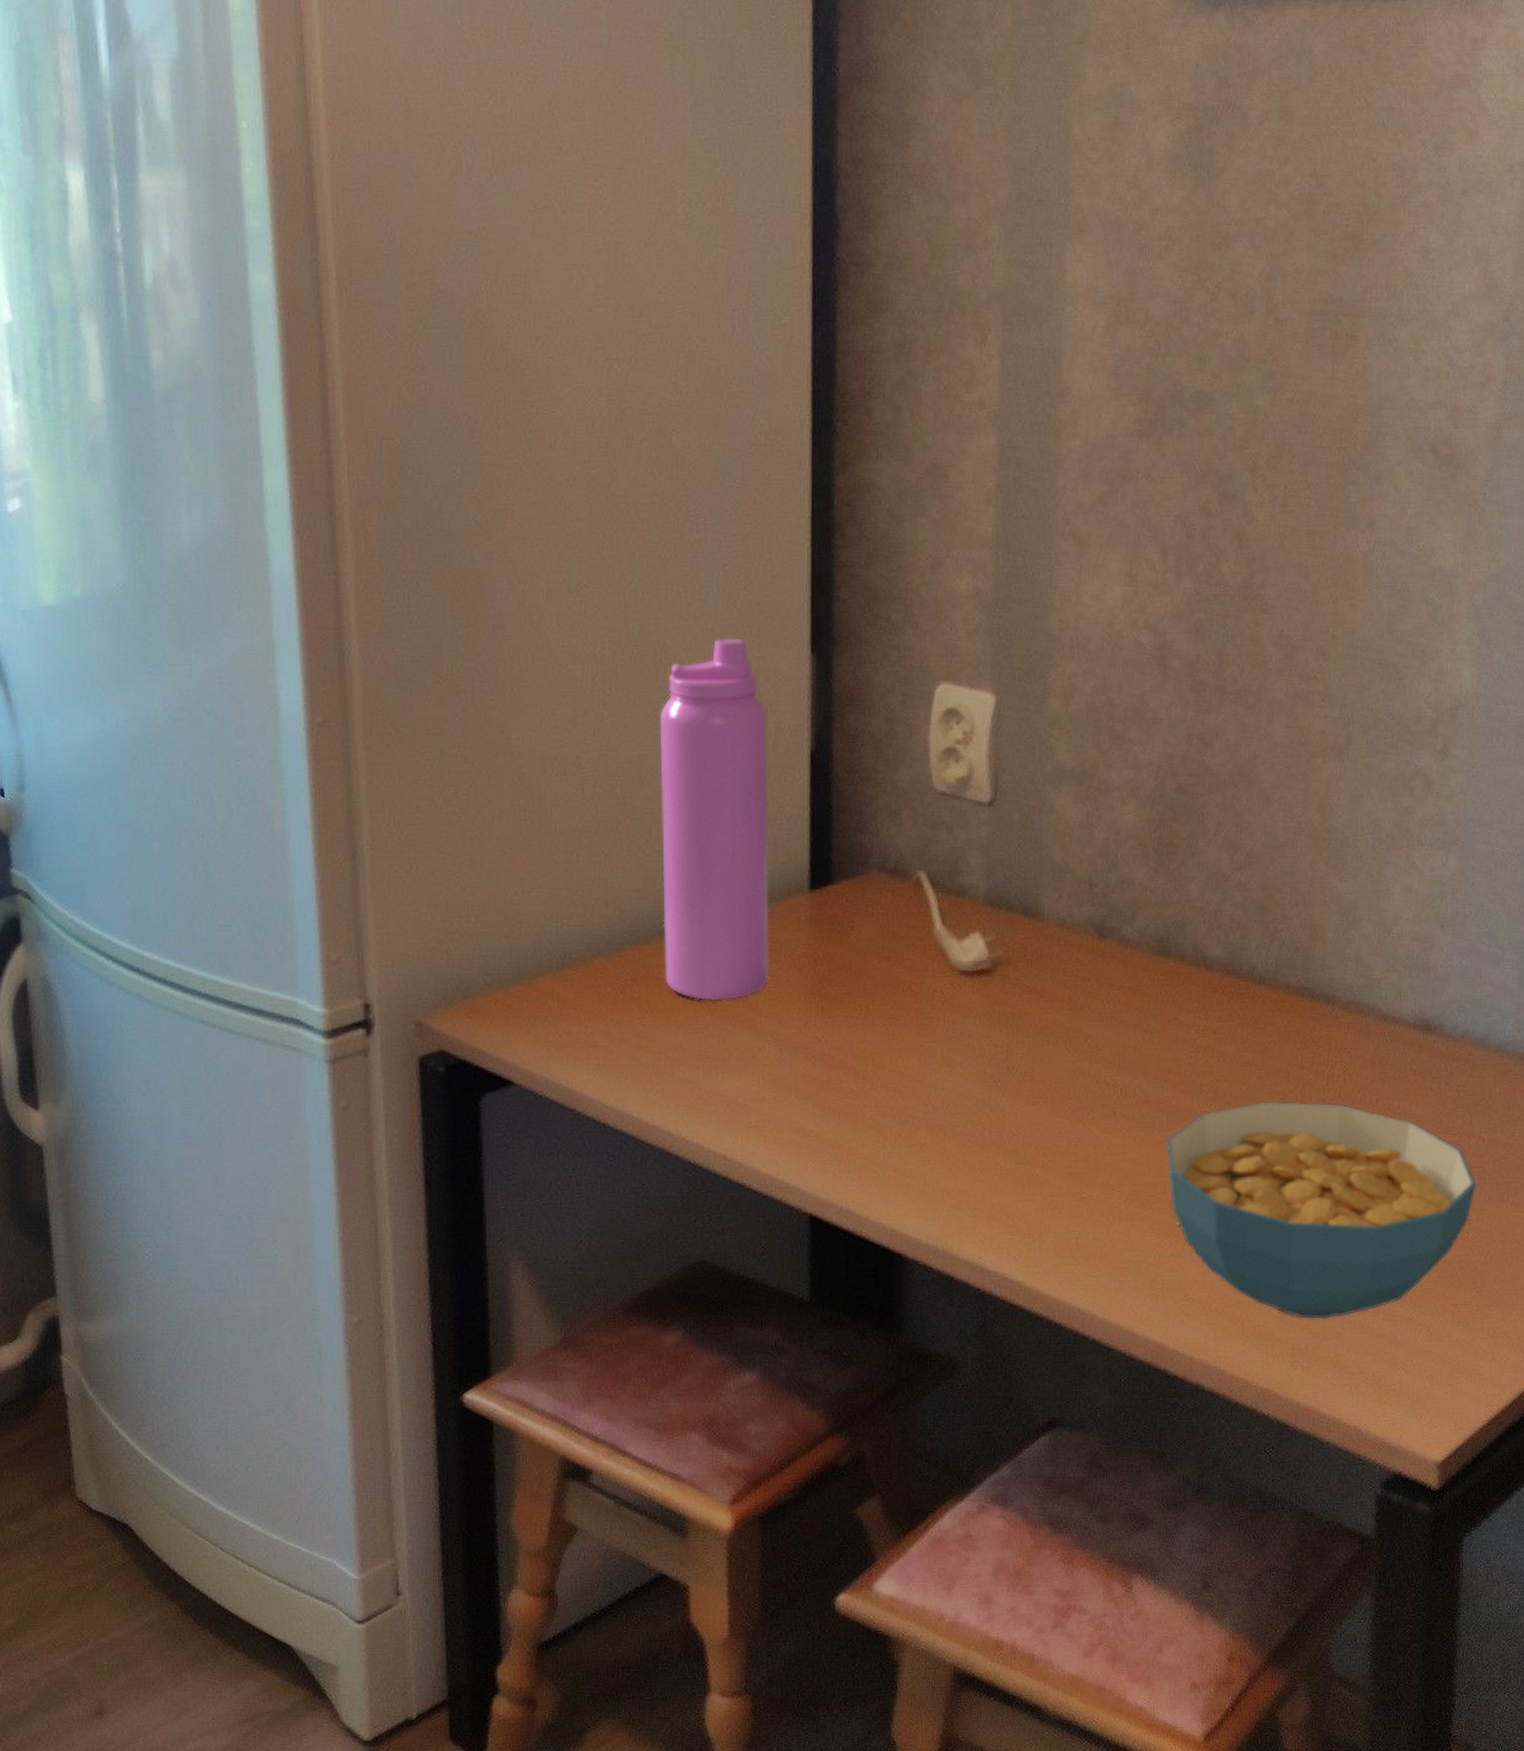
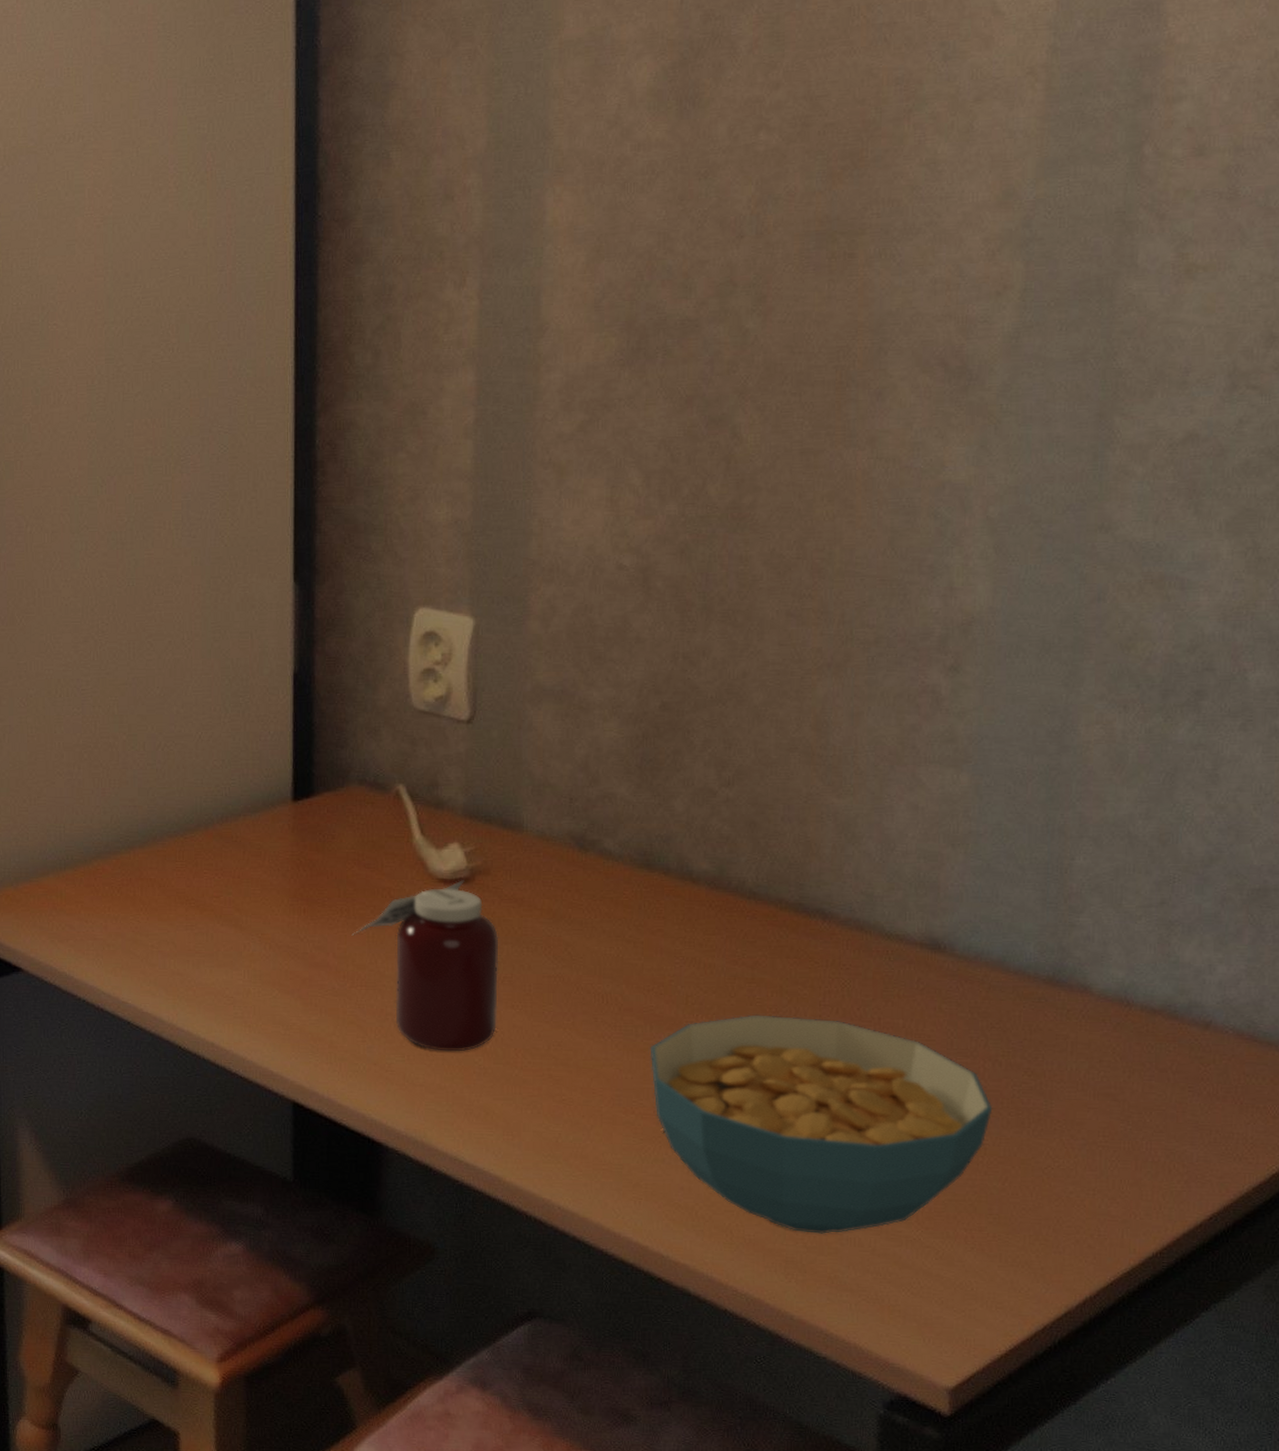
water bottle: present [659,637,769,1001] -> none [152,569,255,901]
jar: none [871,971,1020,1154] -> present [351,880,499,1052]

